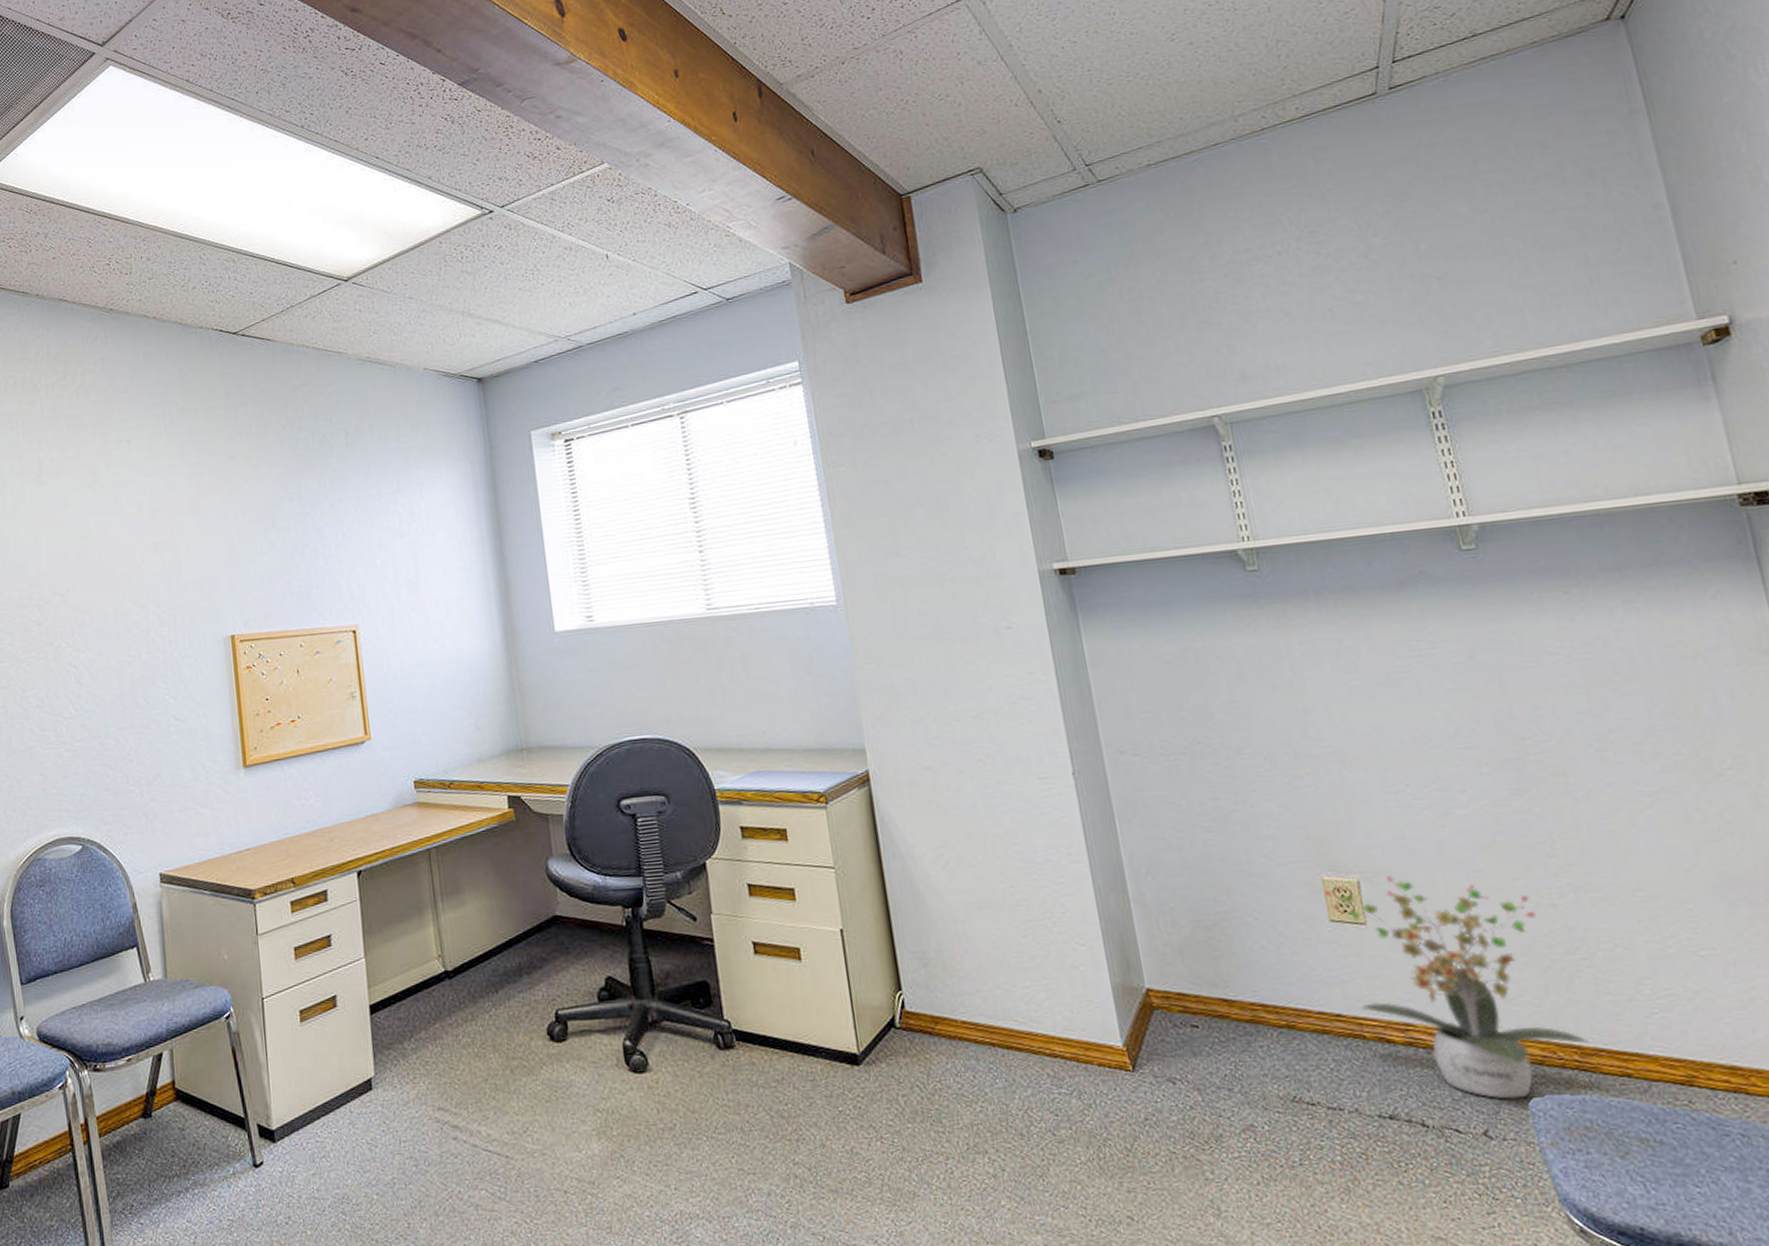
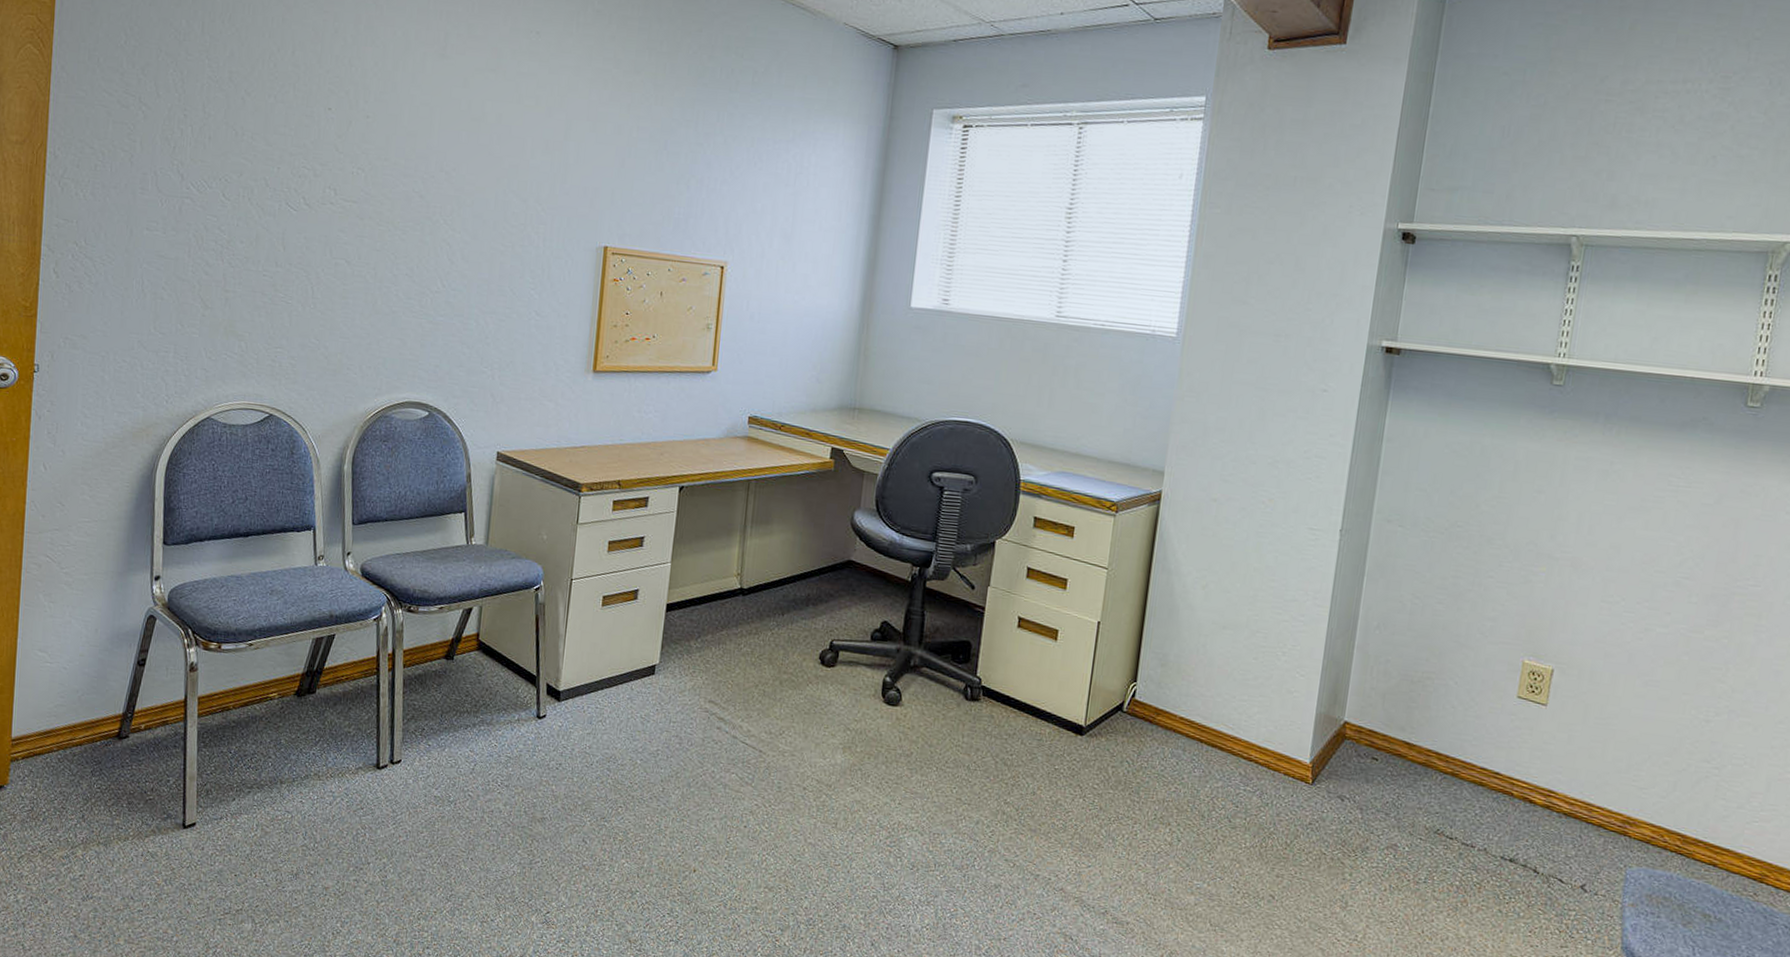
potted plant: present [1324,876,1591,1100] -> none [1518,670,1694,866]

